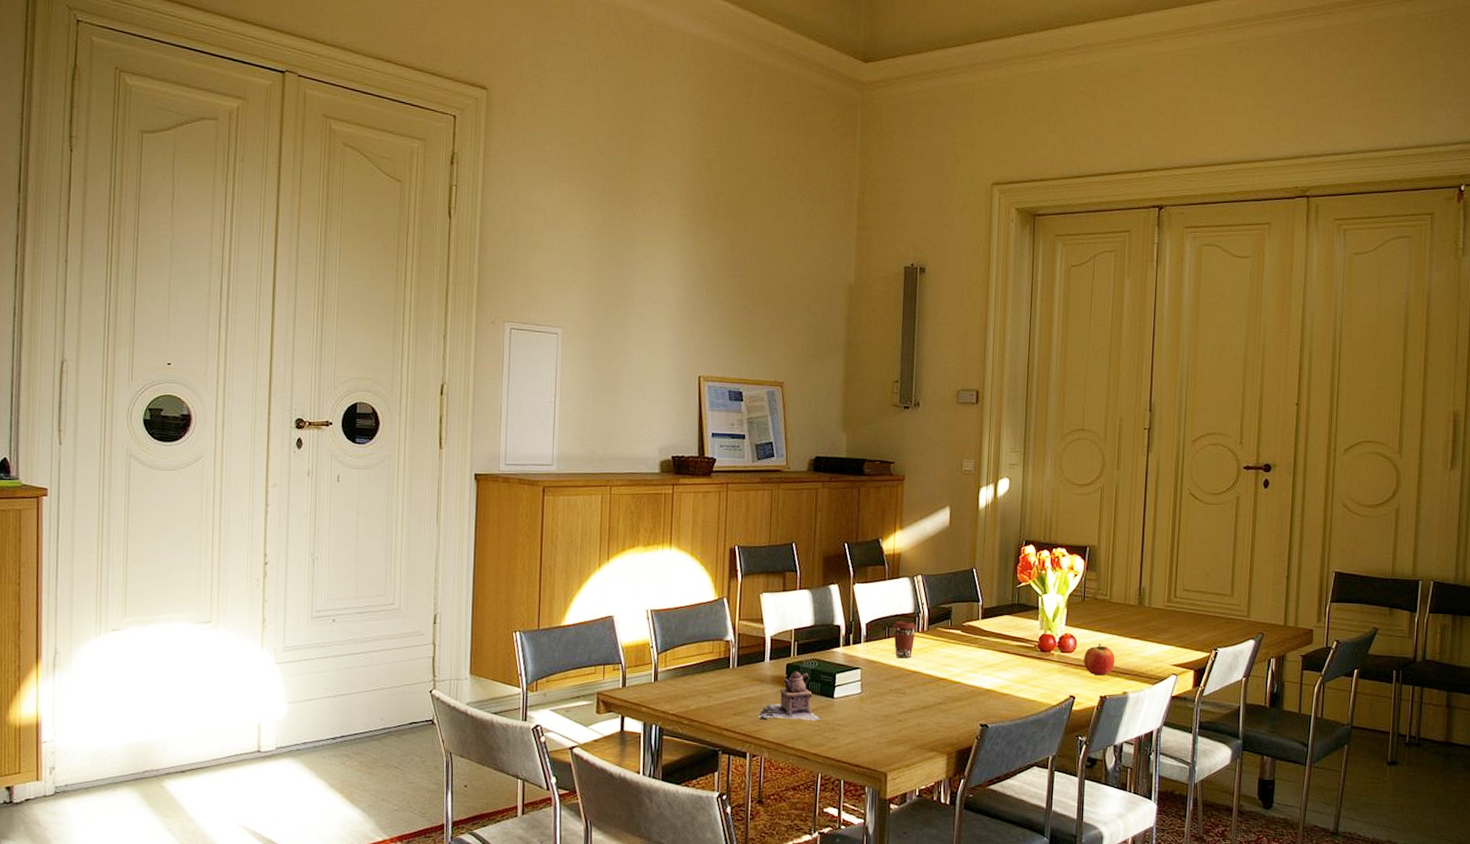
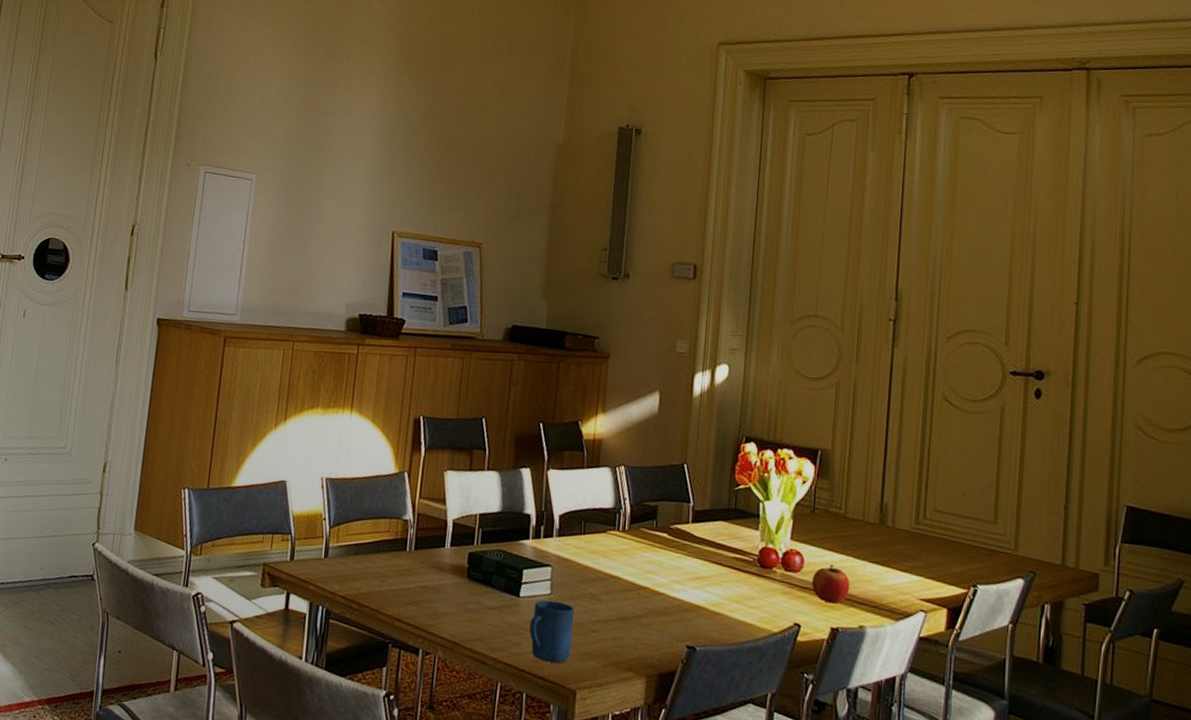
teapot: present [759,670,822,722] -> none [435,560,505,623]
mug: none [844,698,883,752] -> present [529,600,575,664]
coffee cup: present [893,620,917,659] -> none [589,515,618,560]

